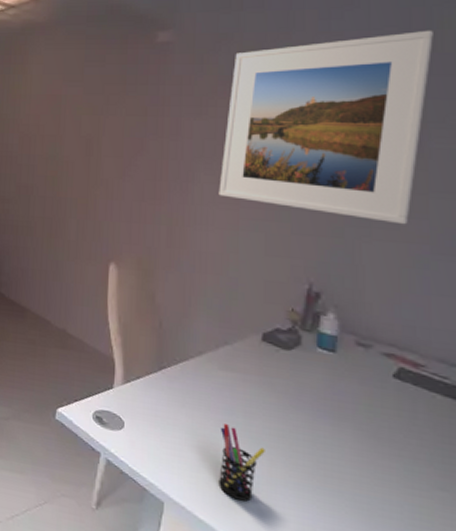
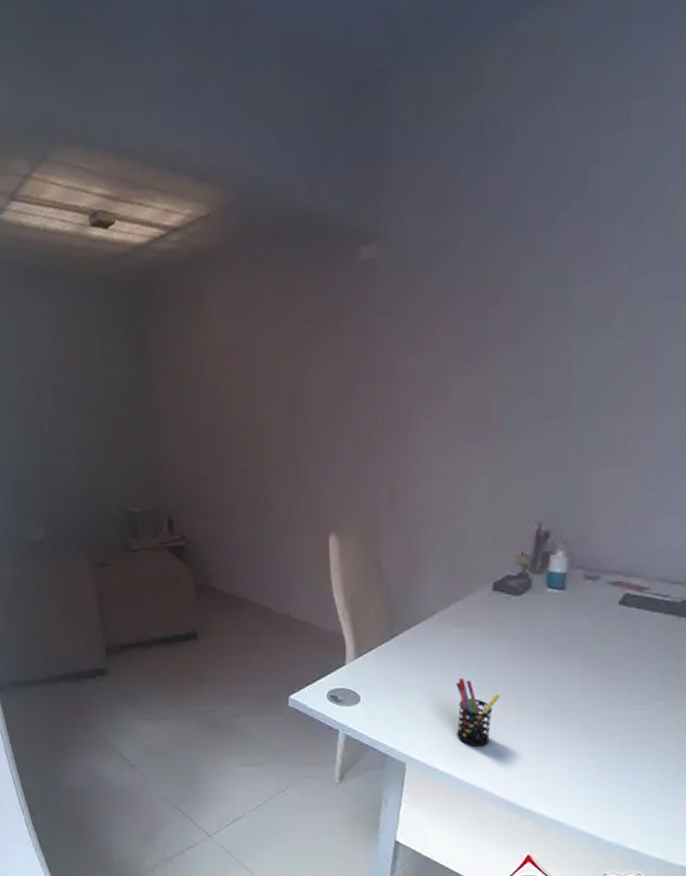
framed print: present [218,30,433,225] -> none [441,215,666,447]

